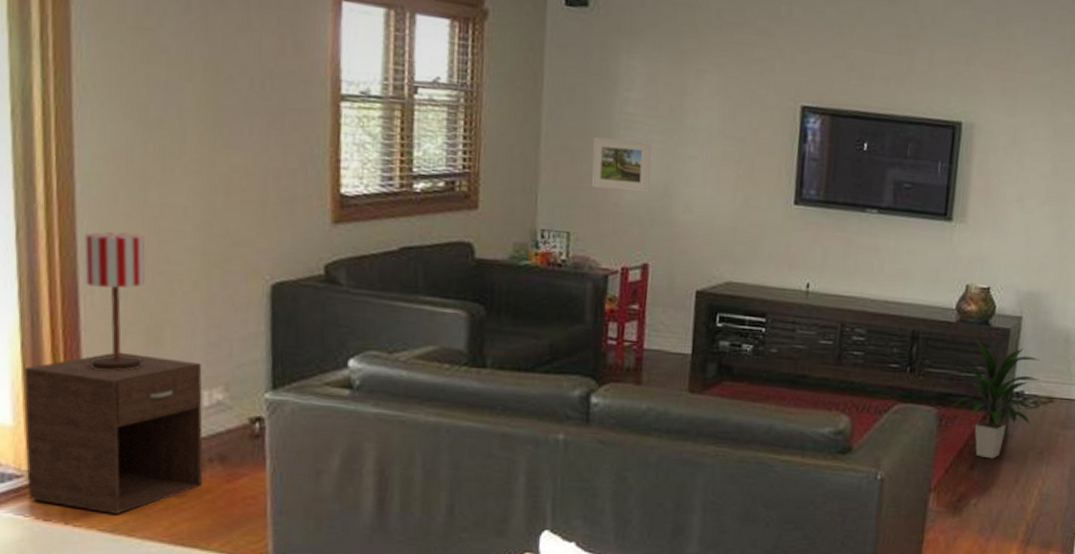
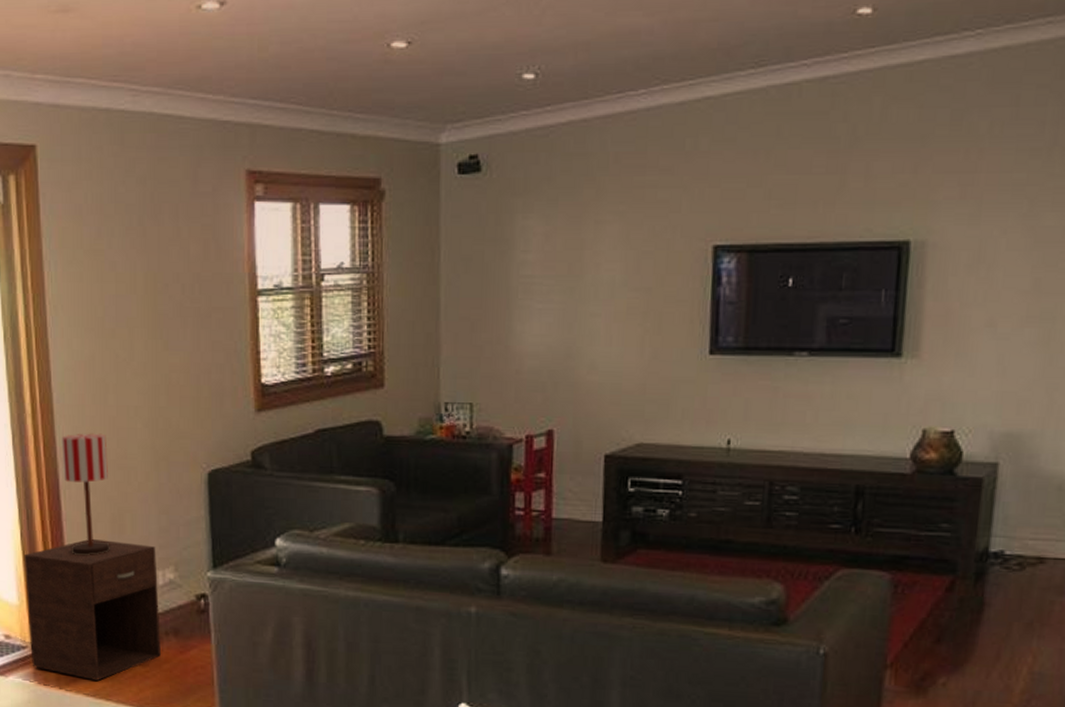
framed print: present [591,137,652,193] -> none [491,303,552,357]
indoor plant: present [950,337,1040,459] -> none [908,490,1025,631]

